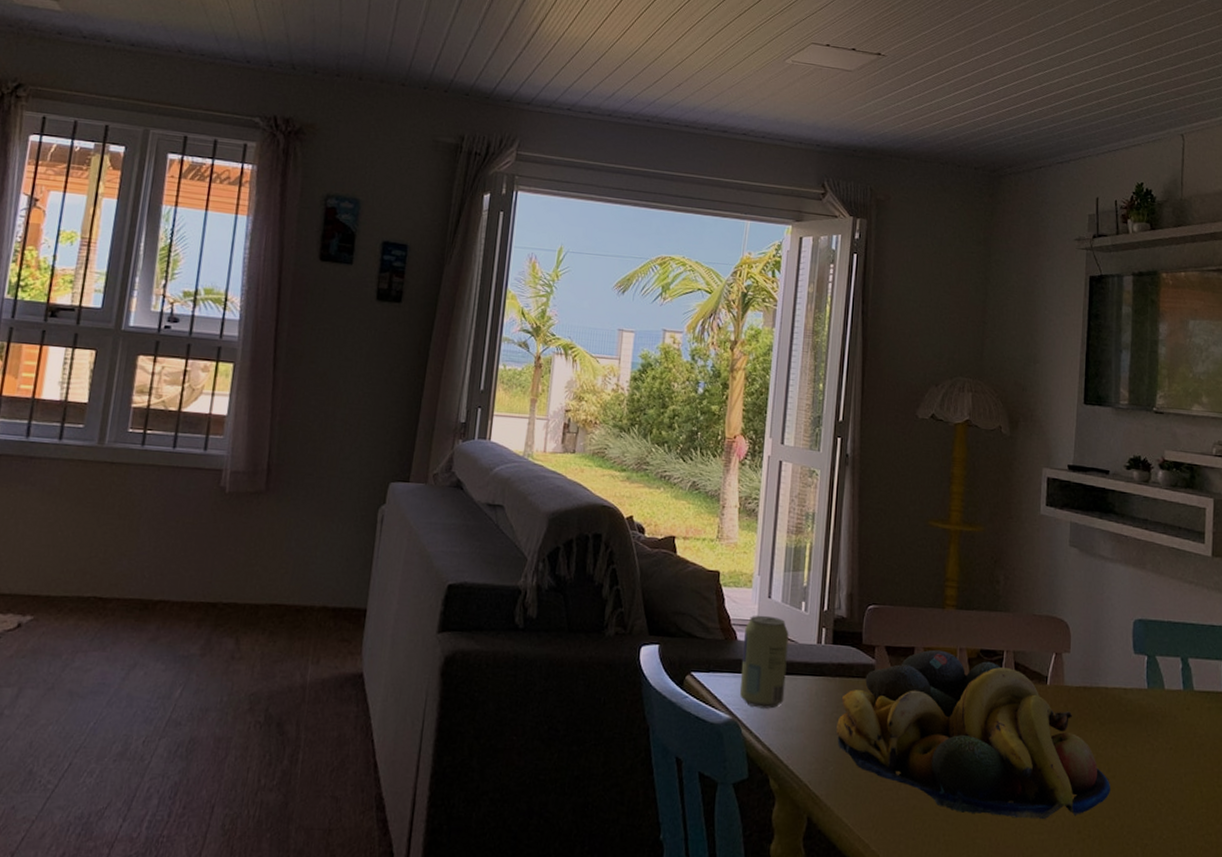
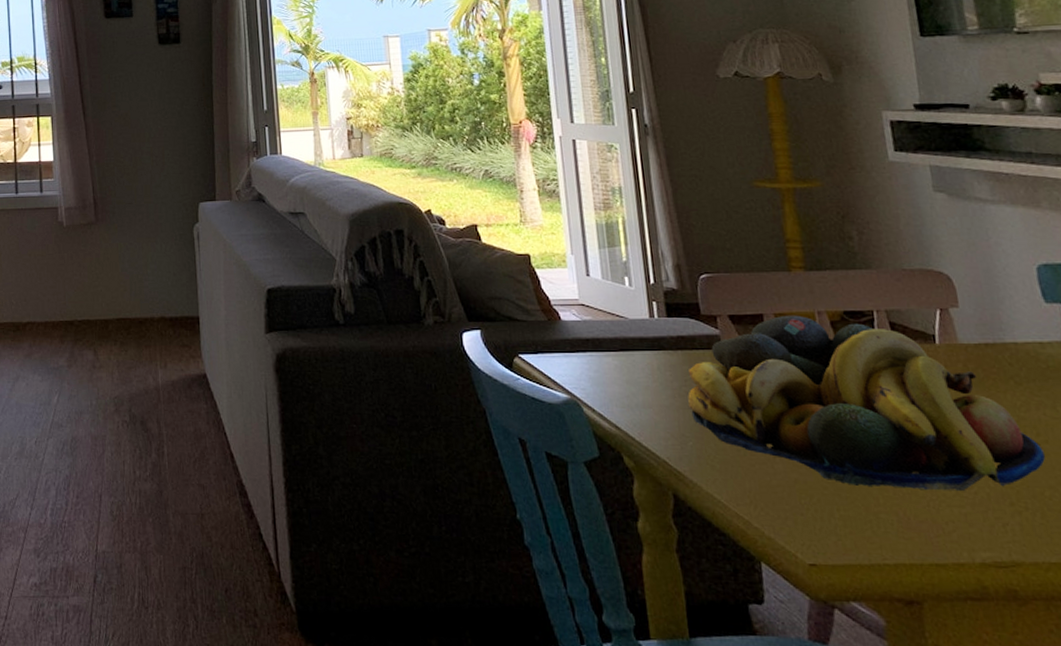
beverage can: present [739,615,789,709] -> none [567,293,624,386]

